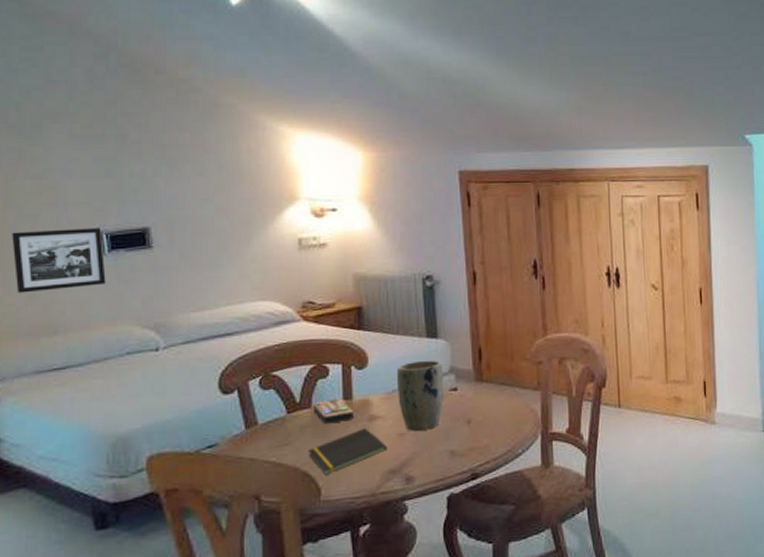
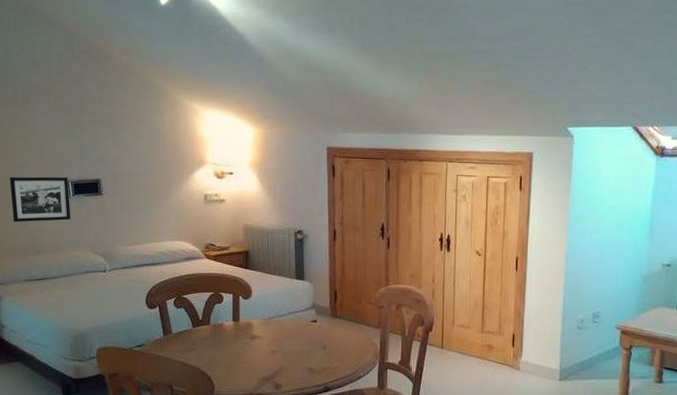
notepad: present [308,427,387,475] -> none [207,343,263,376]
remote control: present [314,398,355,424] -> none [211,319,241,338]
plant pot: present [397,360,443,431] -> none [272,296,307,351]

